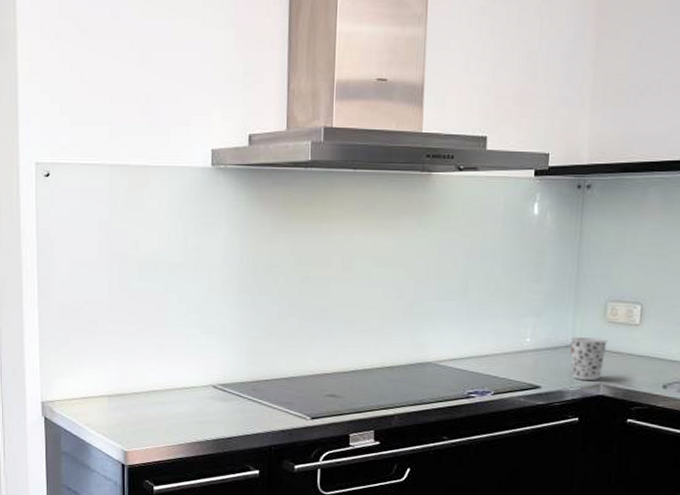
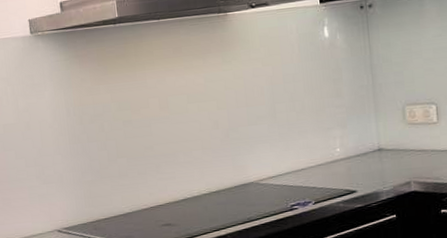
cup: present [569,337,608,380] -> none [375,139,411,180]

